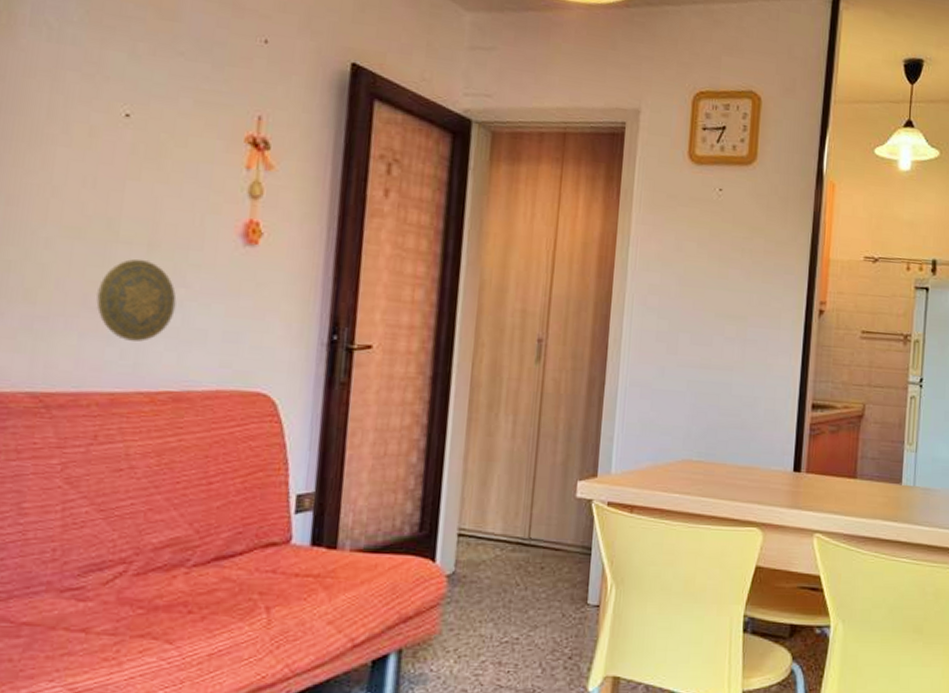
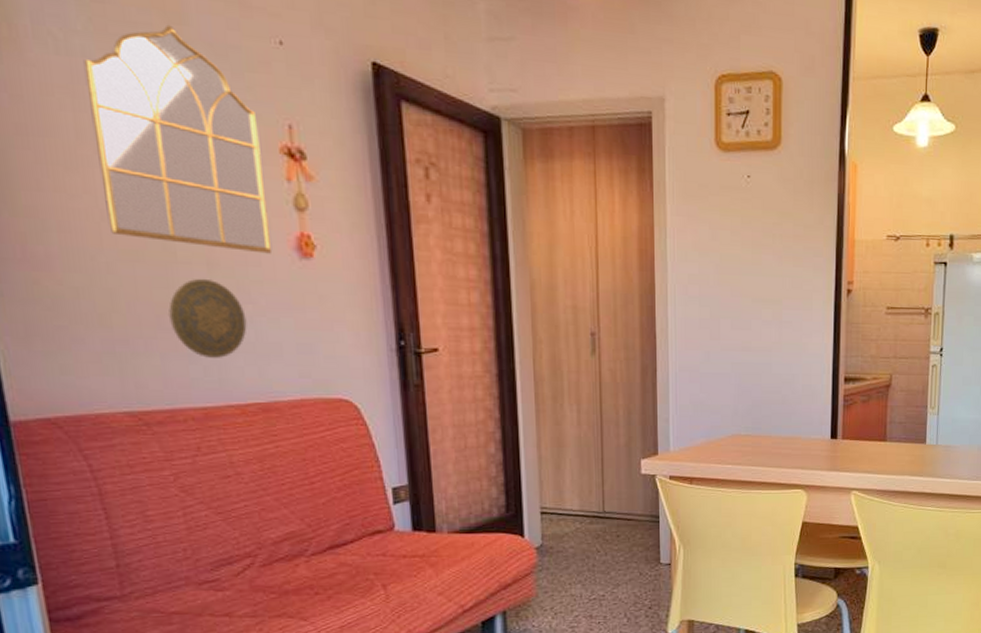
mirror: none [58,20,228,239] -> present [83,24,273,254]

